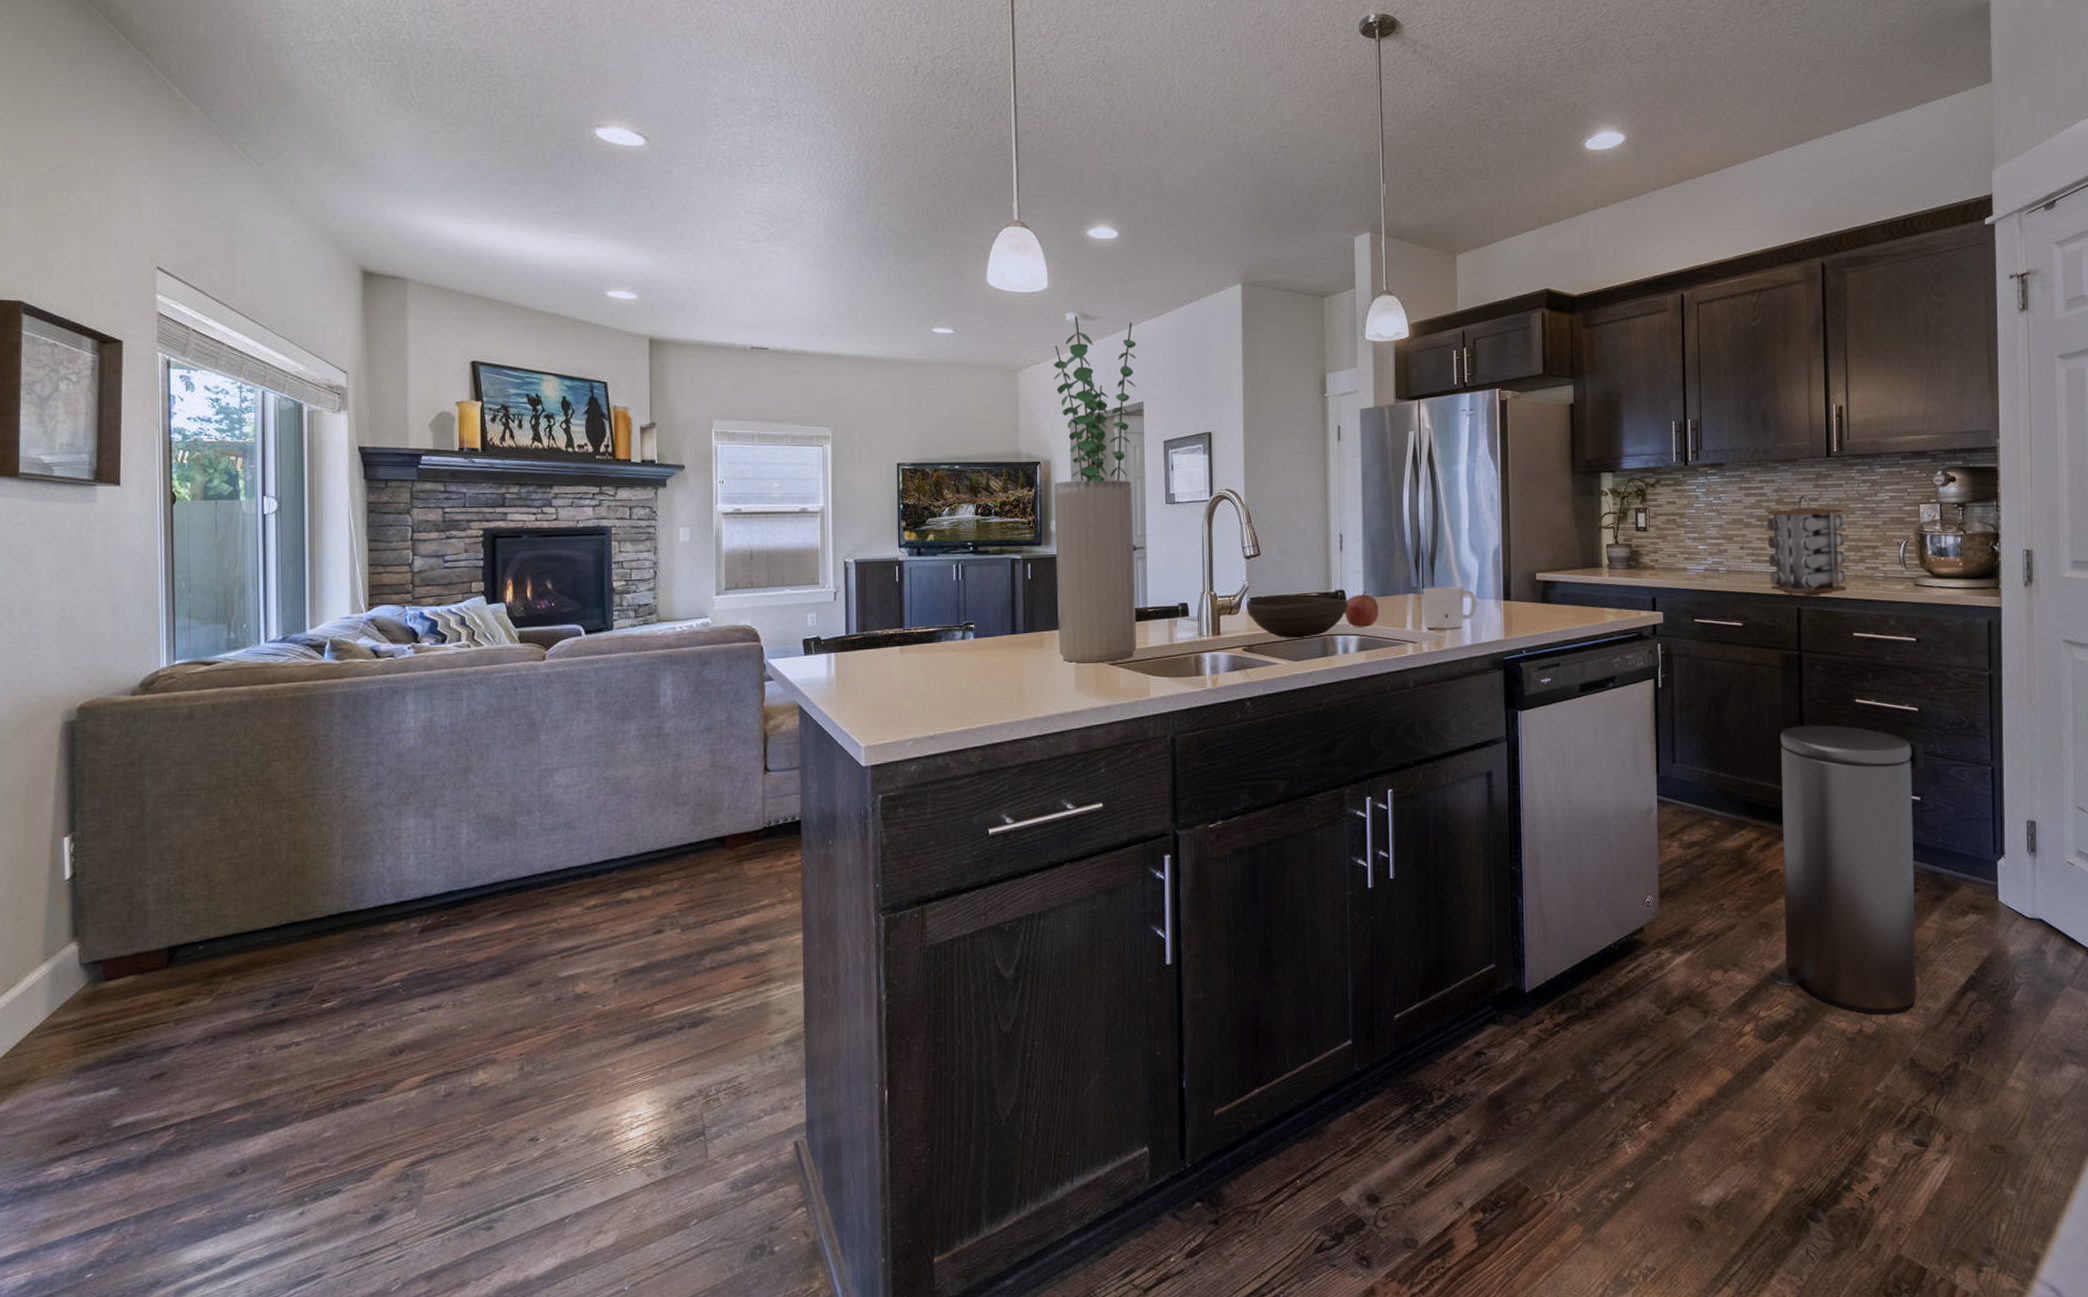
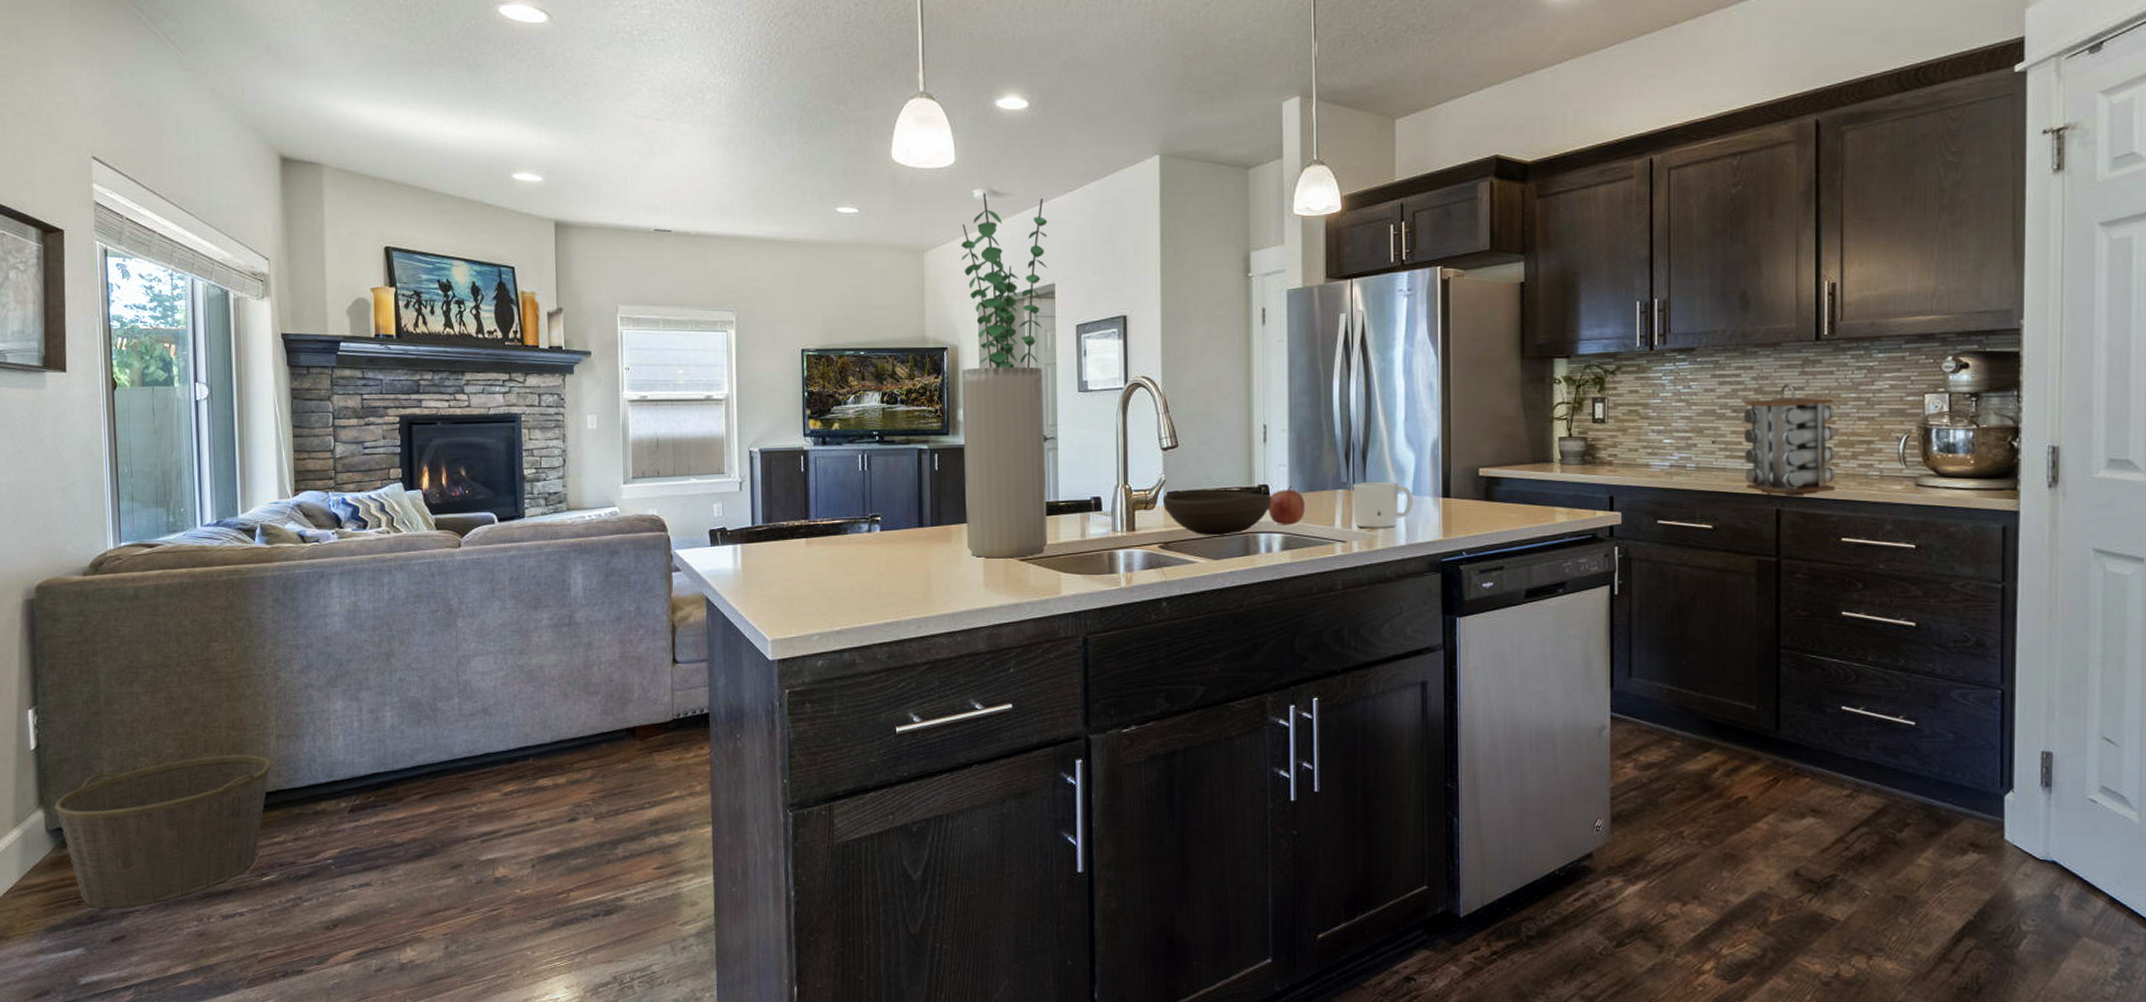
basket: none [89,877,337,1044] -> present [54,755,272,908]
pedal bin: present [1767,724,1924,1015] -> none [1731,639,1920,959]

